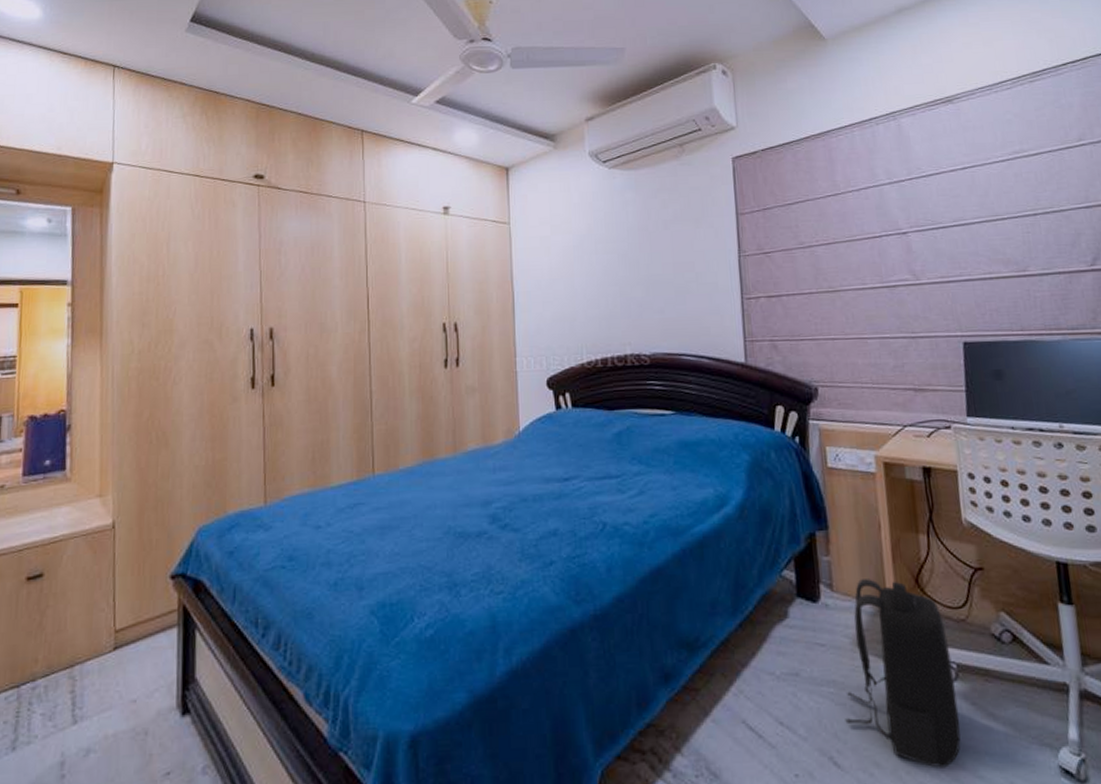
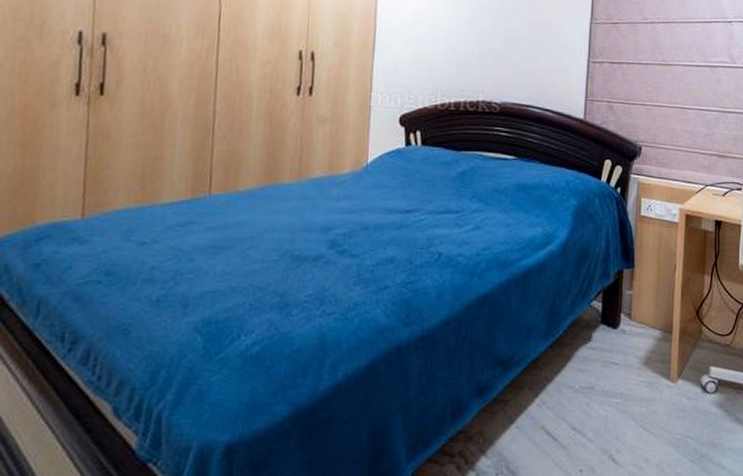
backpack: present [845,579,961,768] -> none [626,310,715,462]

